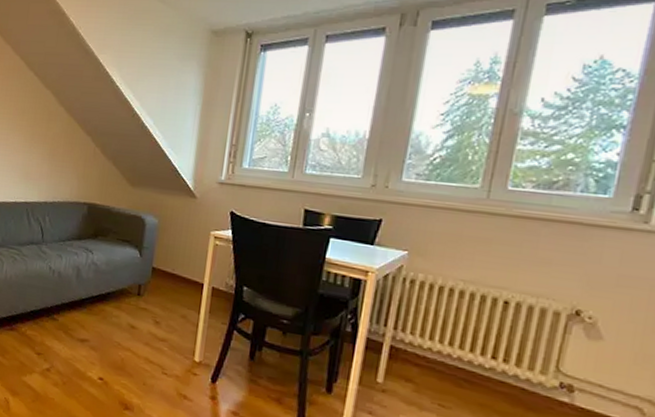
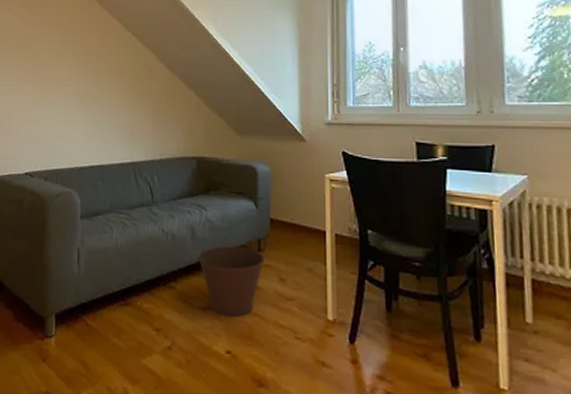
basket: none [80,287,144,351] -> present [197,246,265,318]

